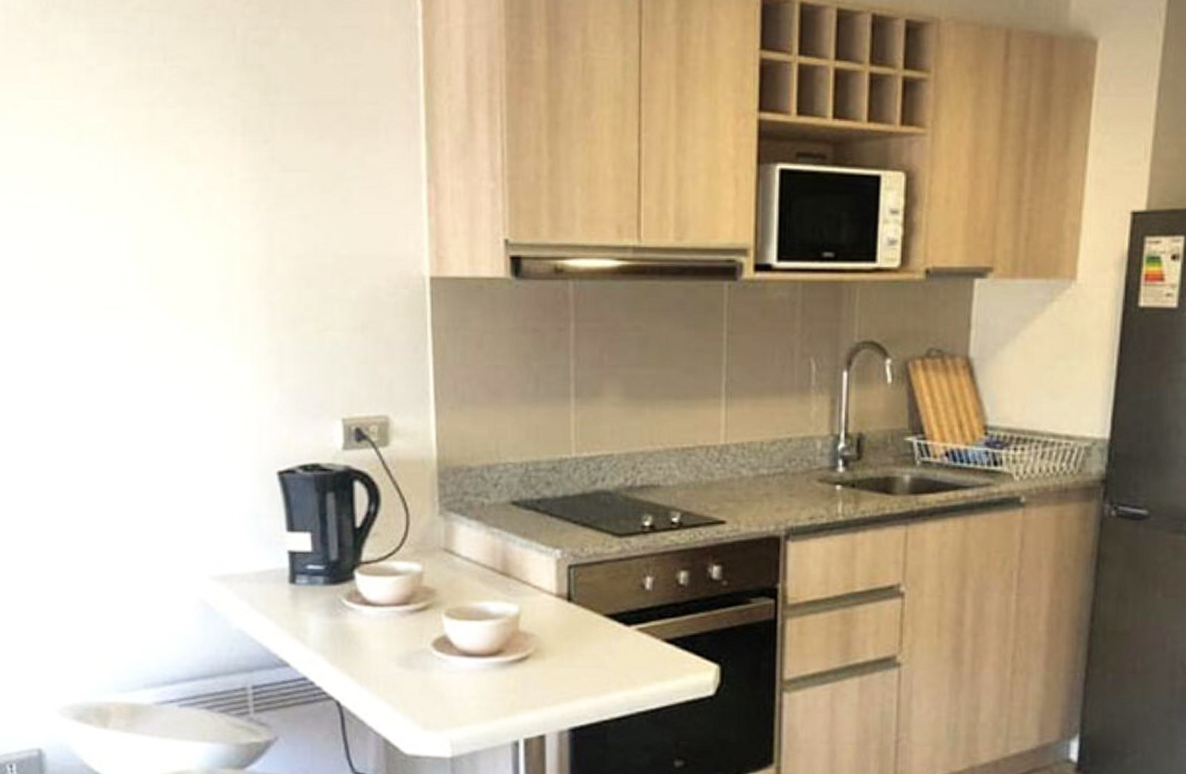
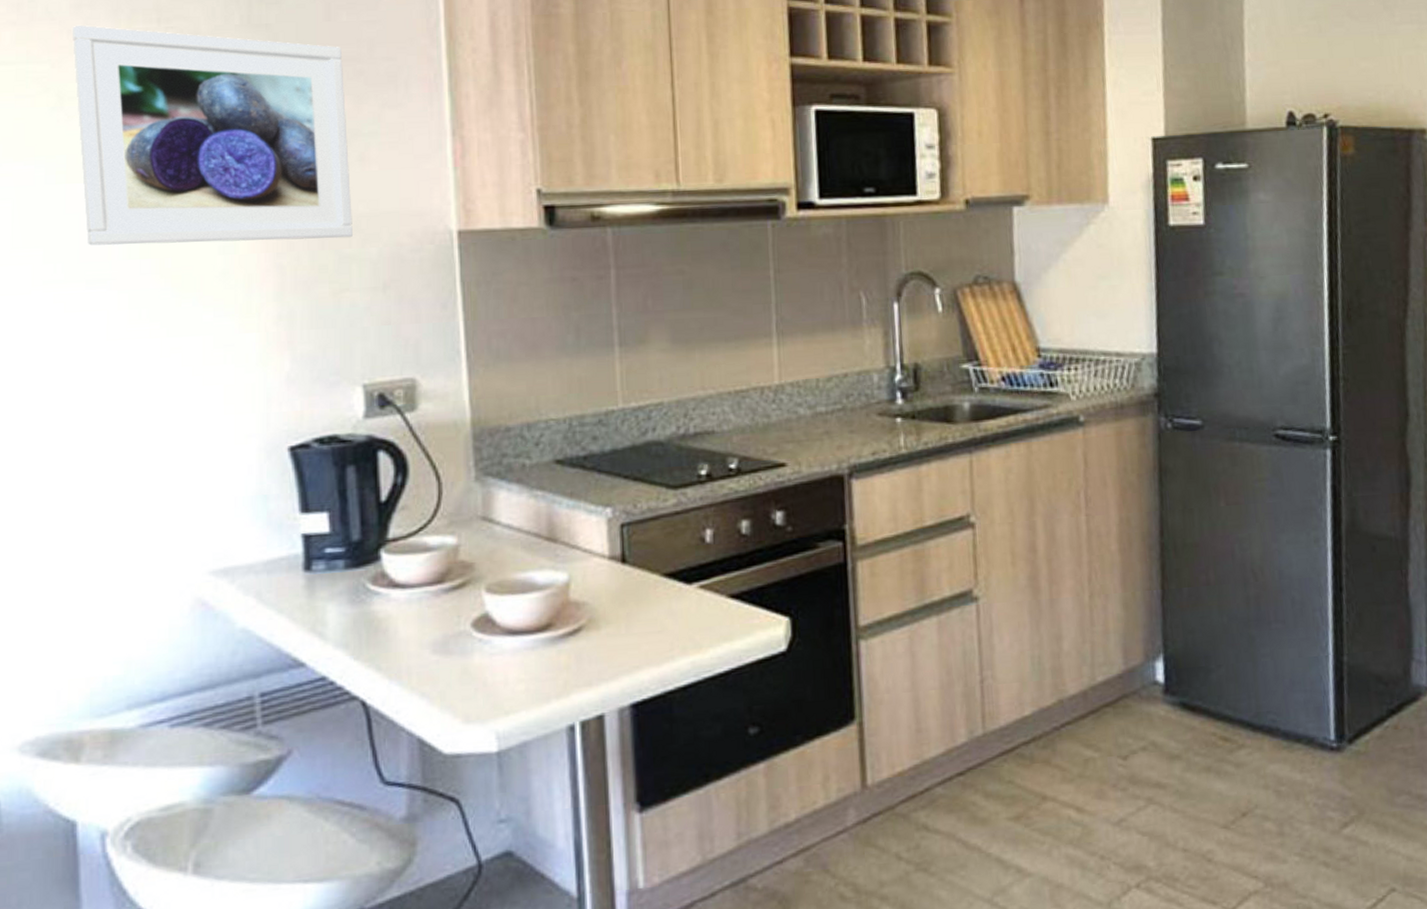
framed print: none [89,62,335,279] -> present [71,25,353,246]

